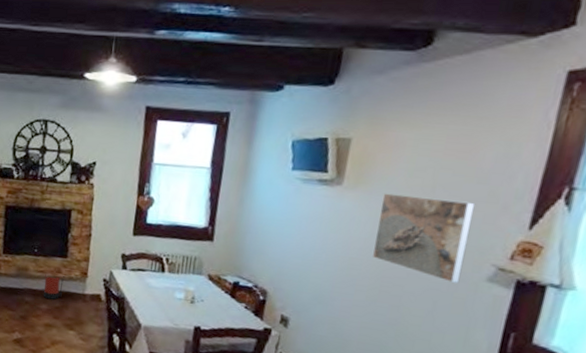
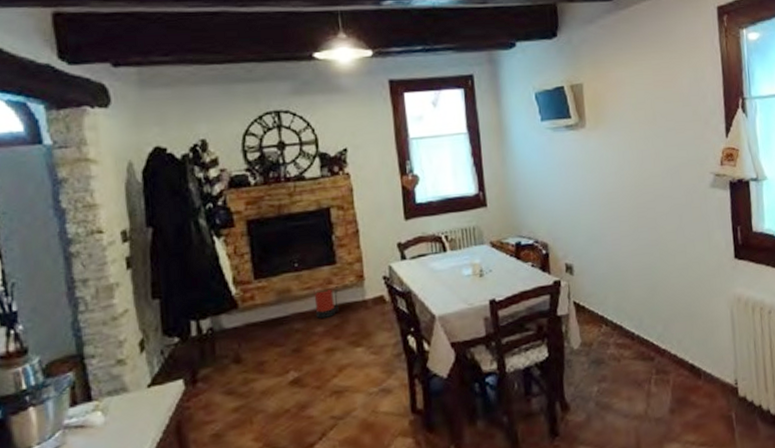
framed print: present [371,193,476,283] -> none [619,123,693,196]

